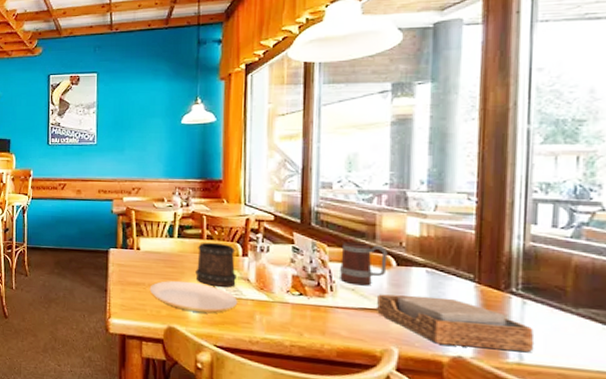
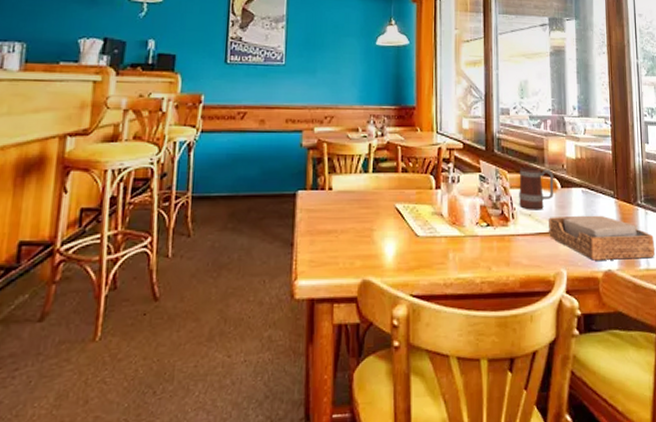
plate: present [149,280,238,314] -> none [342,223,433,259]
beer mug: present [195,242,236,287] -> none [391,175,430,225]

